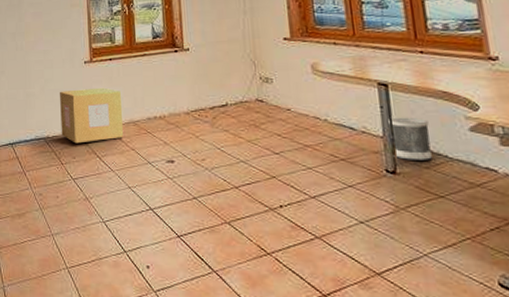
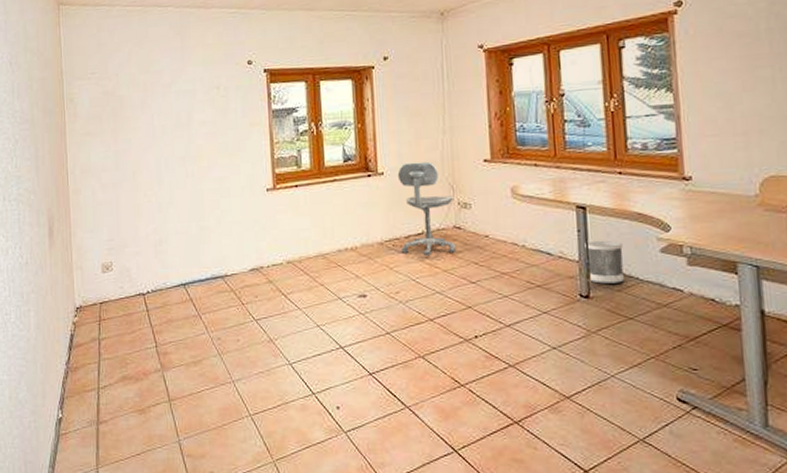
cardboard box: present [60,87,124,144] -> none [239,218,312,281]
office chair: none [202,39,260,127] -> present [397,161,457,257]

